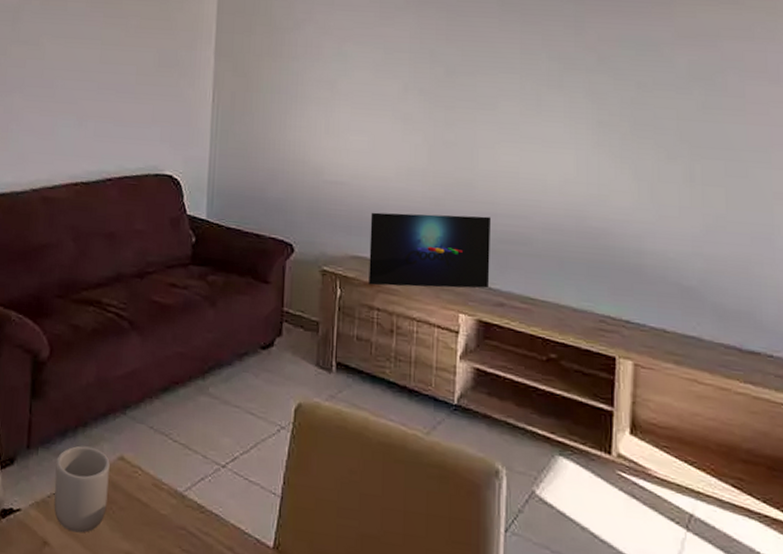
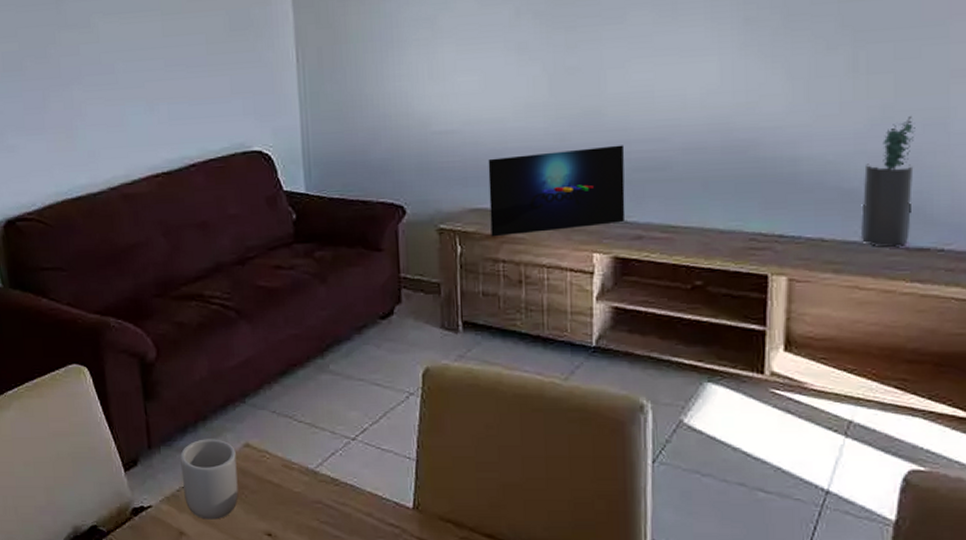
vase: none [699,227,745,347] -> present [861,115,915,247]

